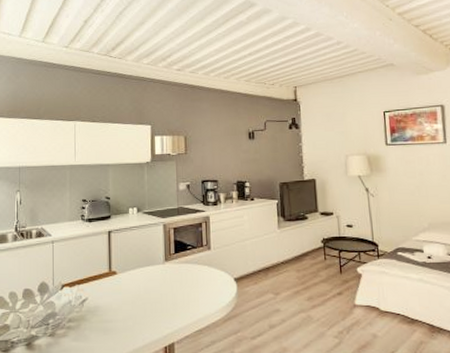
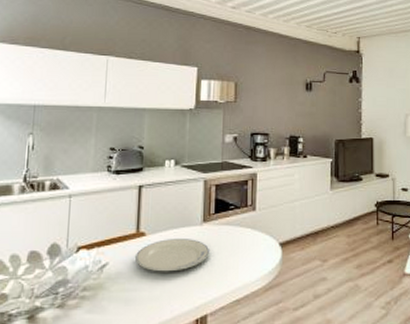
plate: none [110,276,172,306] -> present [135,239,209,272]

